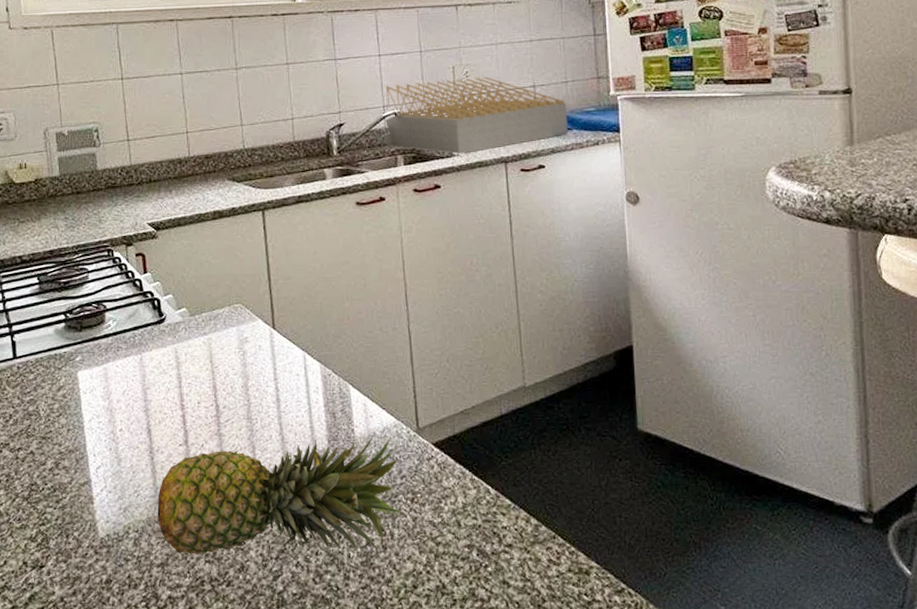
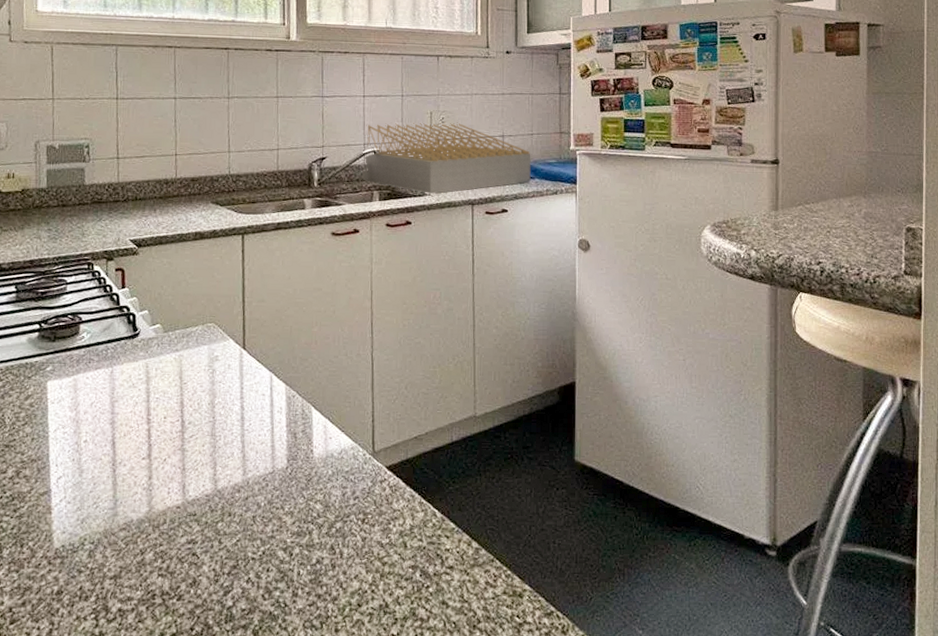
fruit: present [157,434,405,554] -> none [114,455,355,568]

